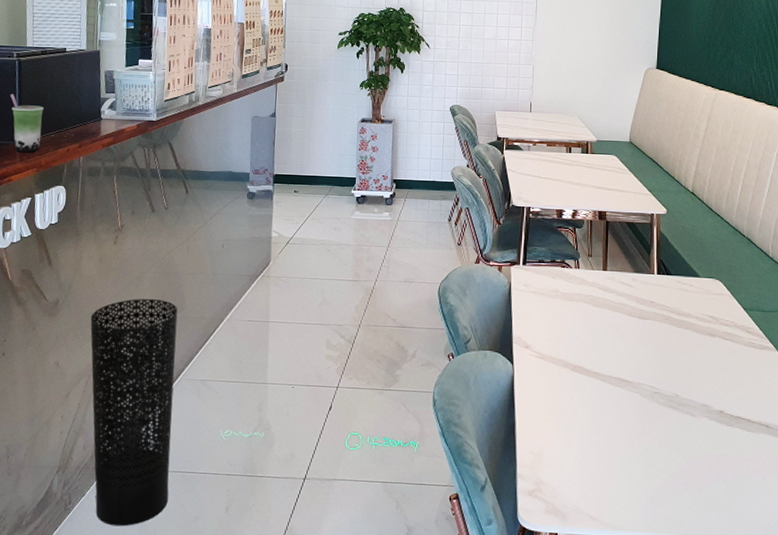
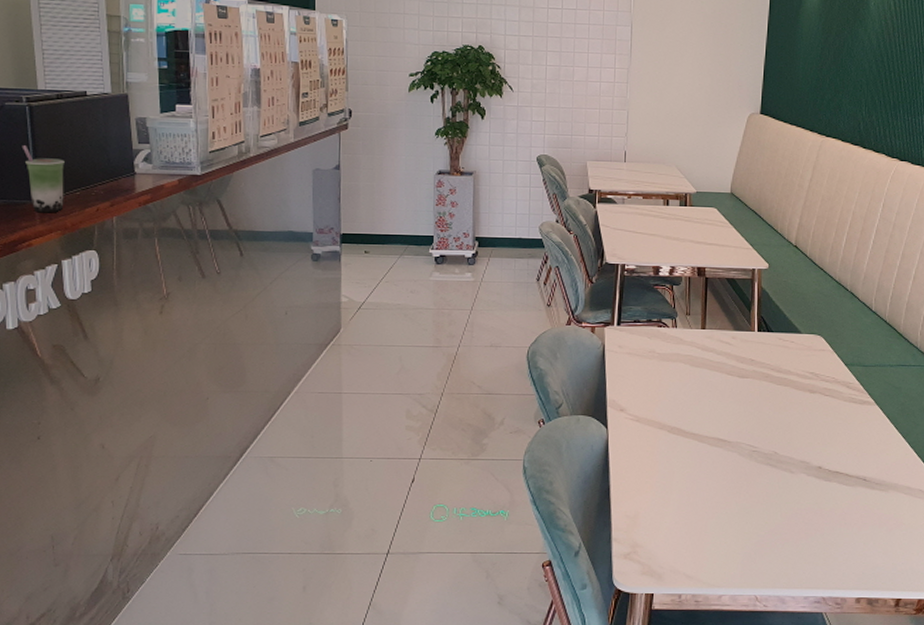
umbrella stand: present [90,298,178,527] -> none [138,372,239,612]

